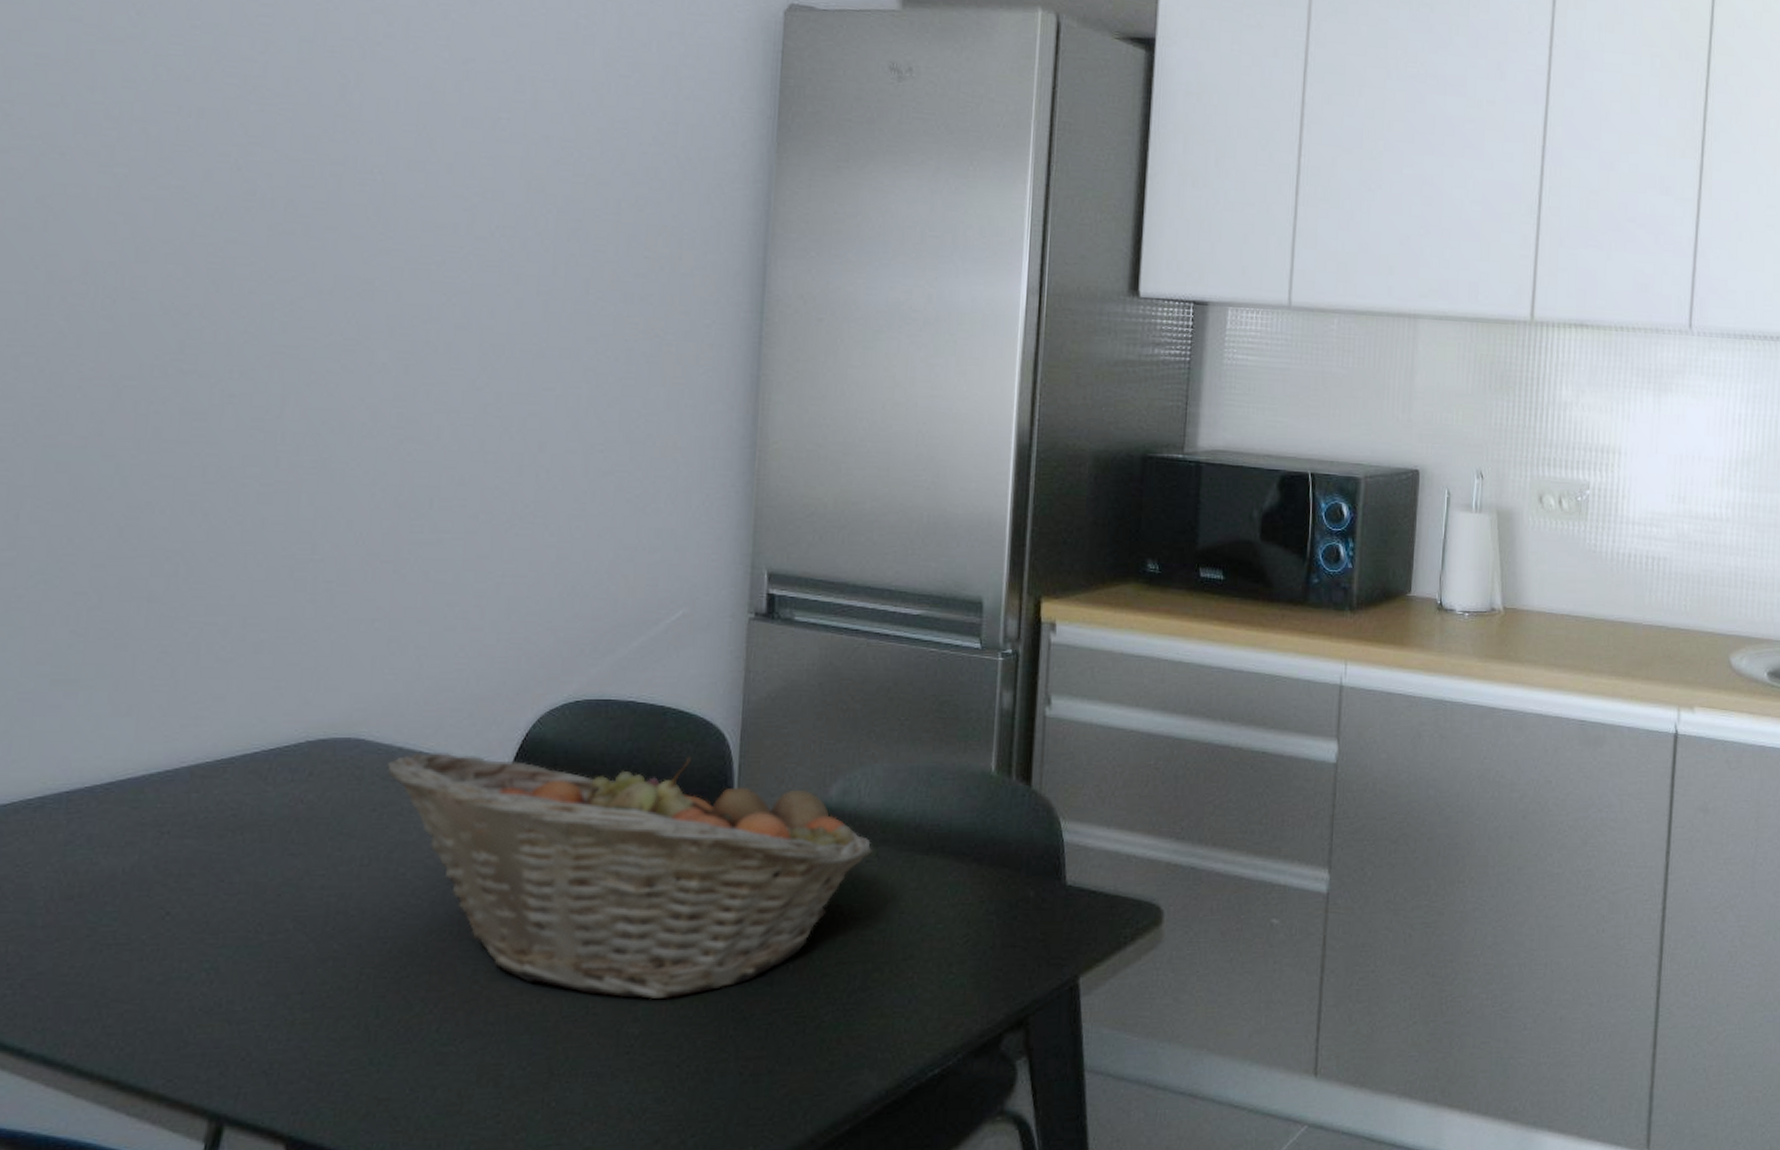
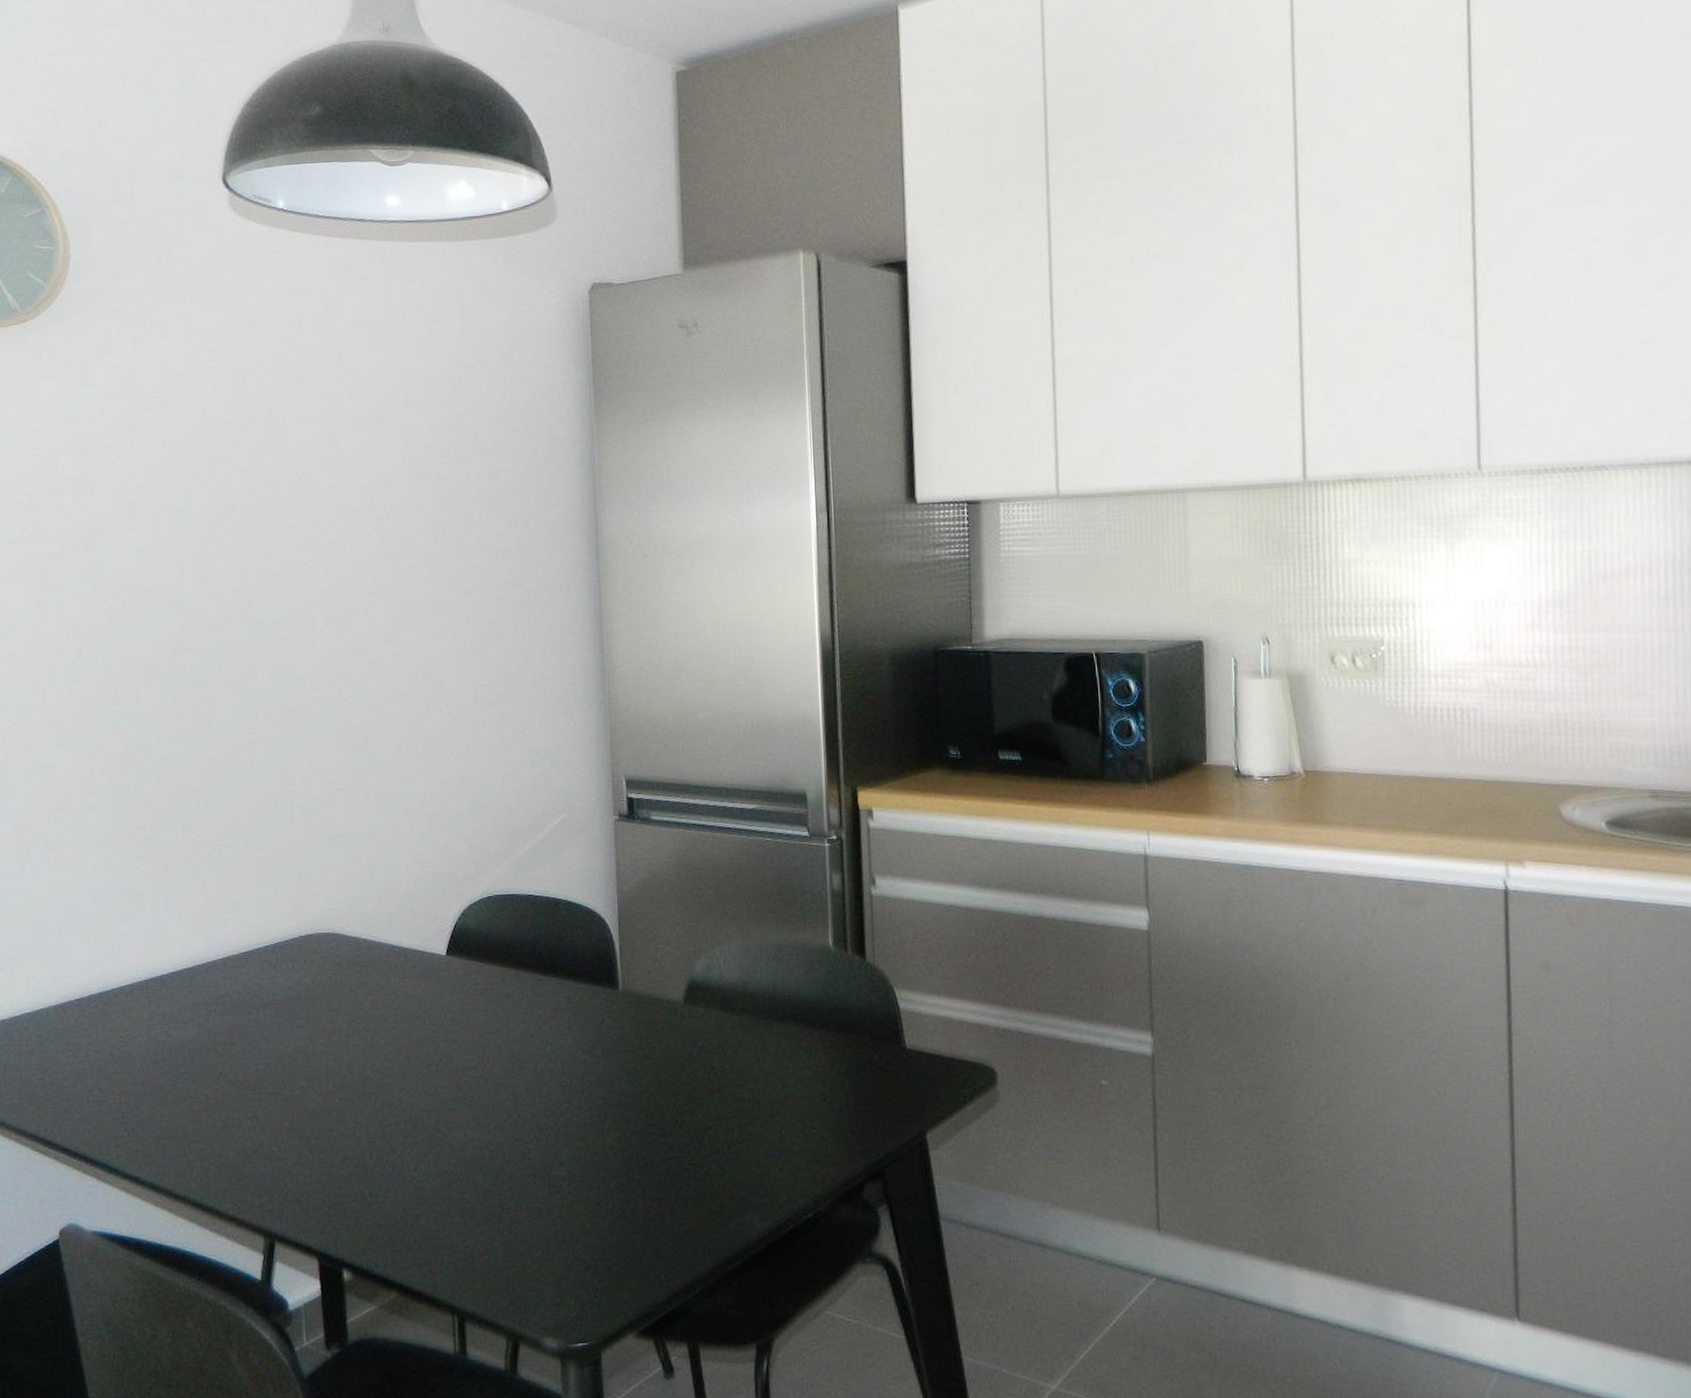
fruit basket: present [387,753,874,999] -> none [357,940,737,1147]

